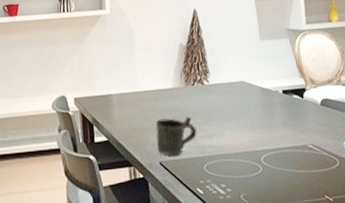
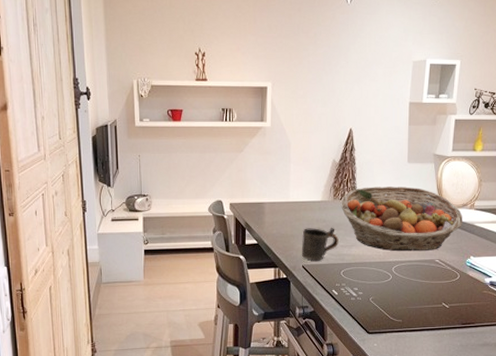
fruit basket: none [194,65,332,139] -> present [341,186,463,252]

